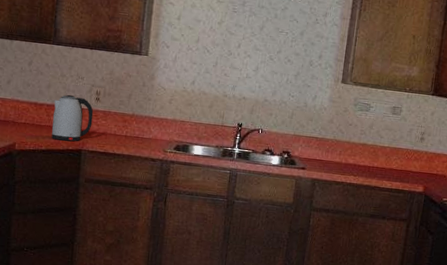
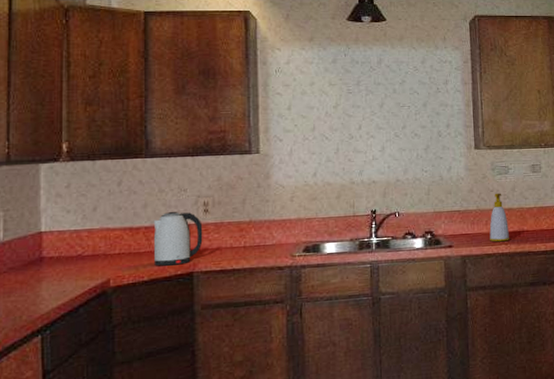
soap bottle: none [340,127,361,173] -> present [489,193,510,242]

